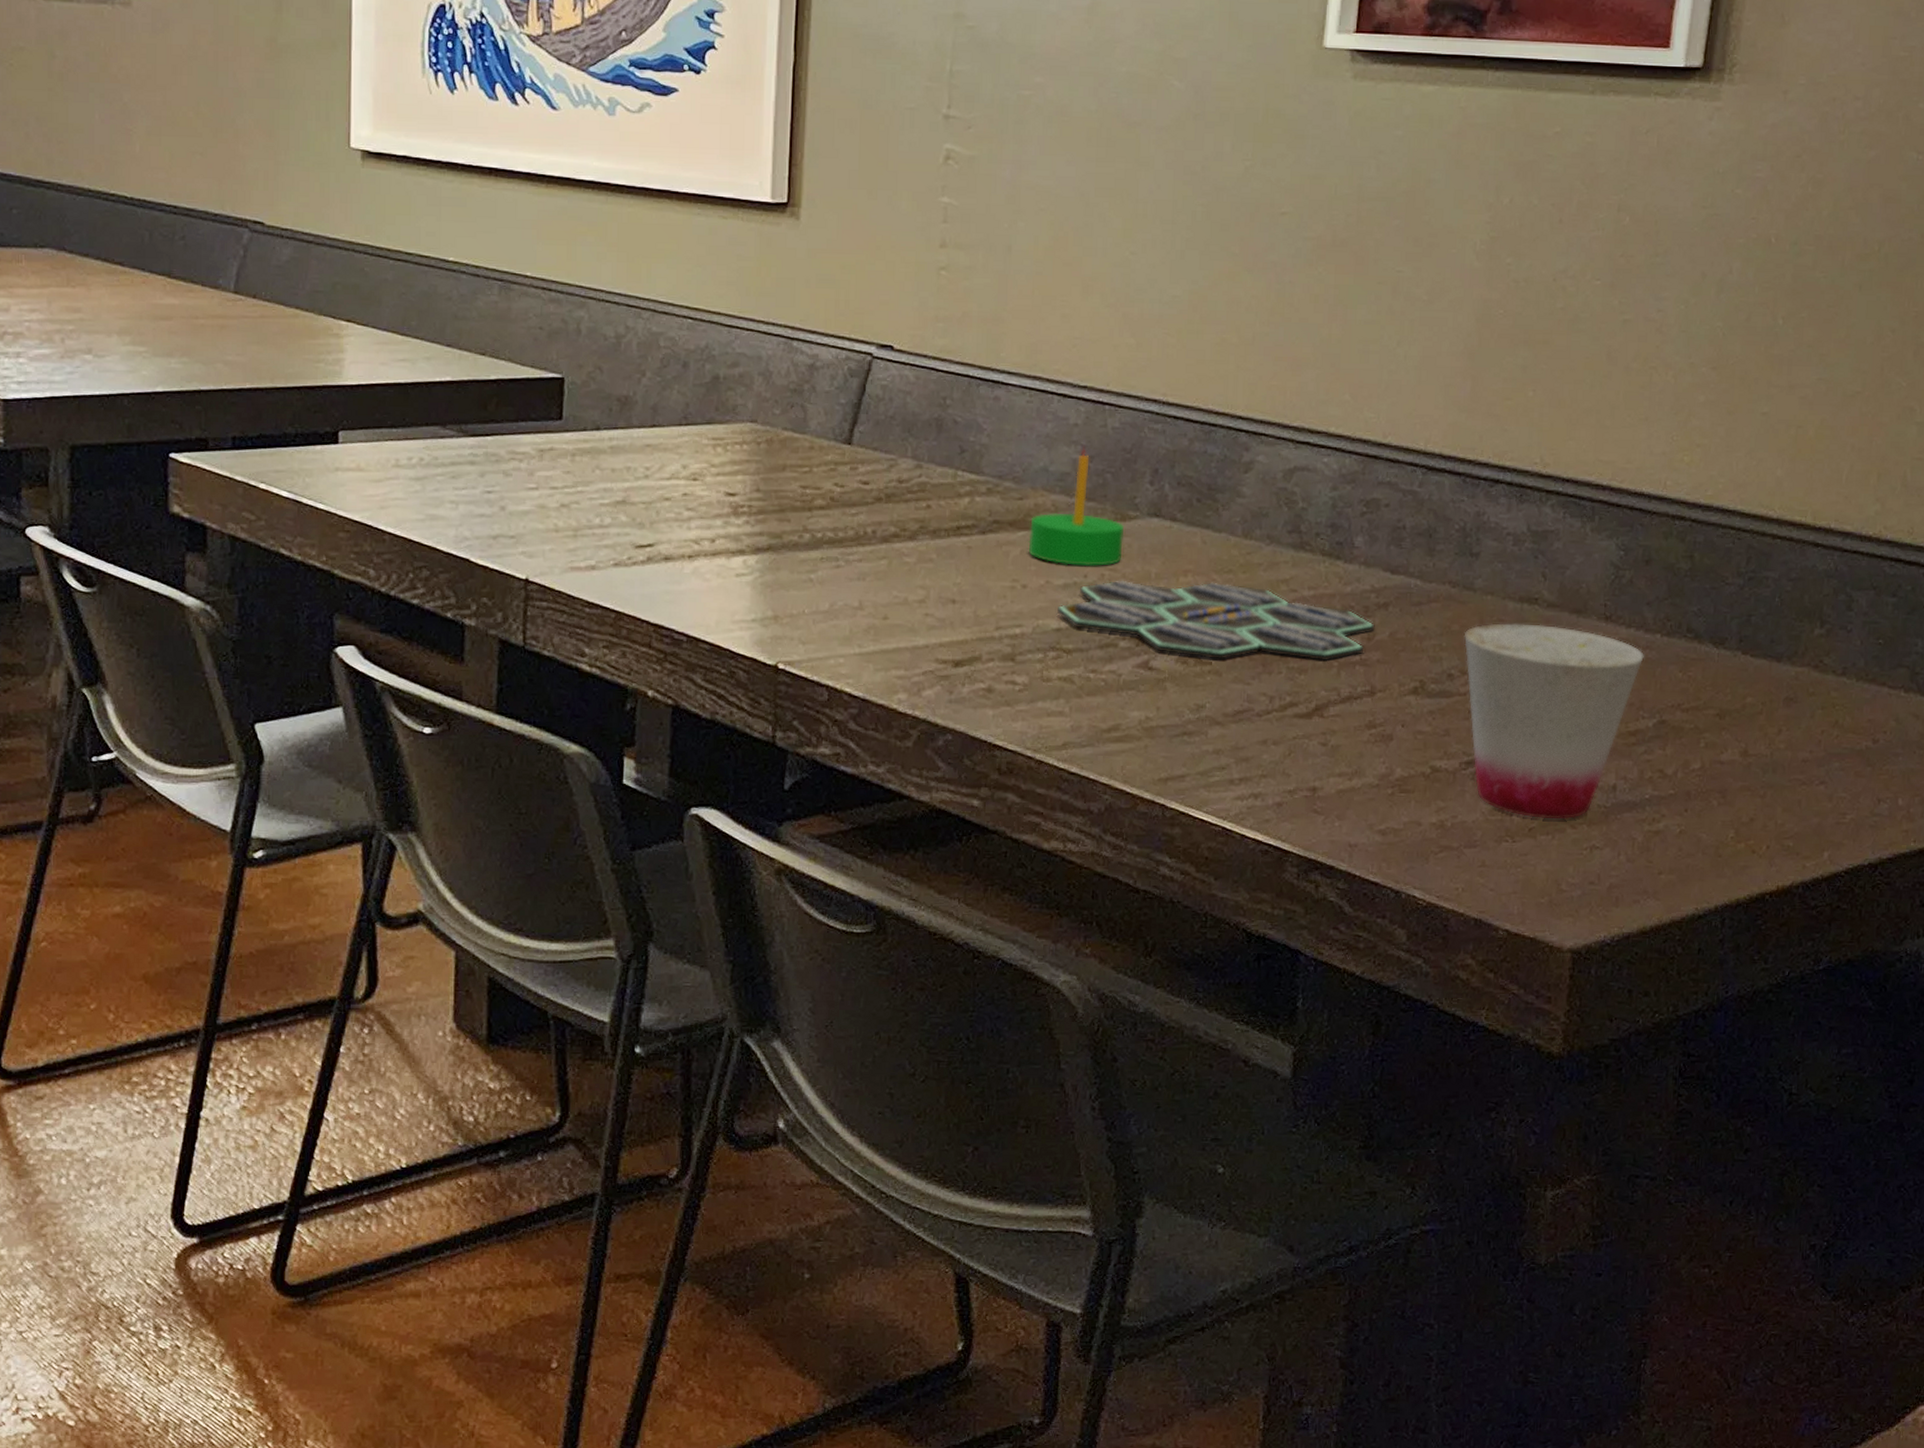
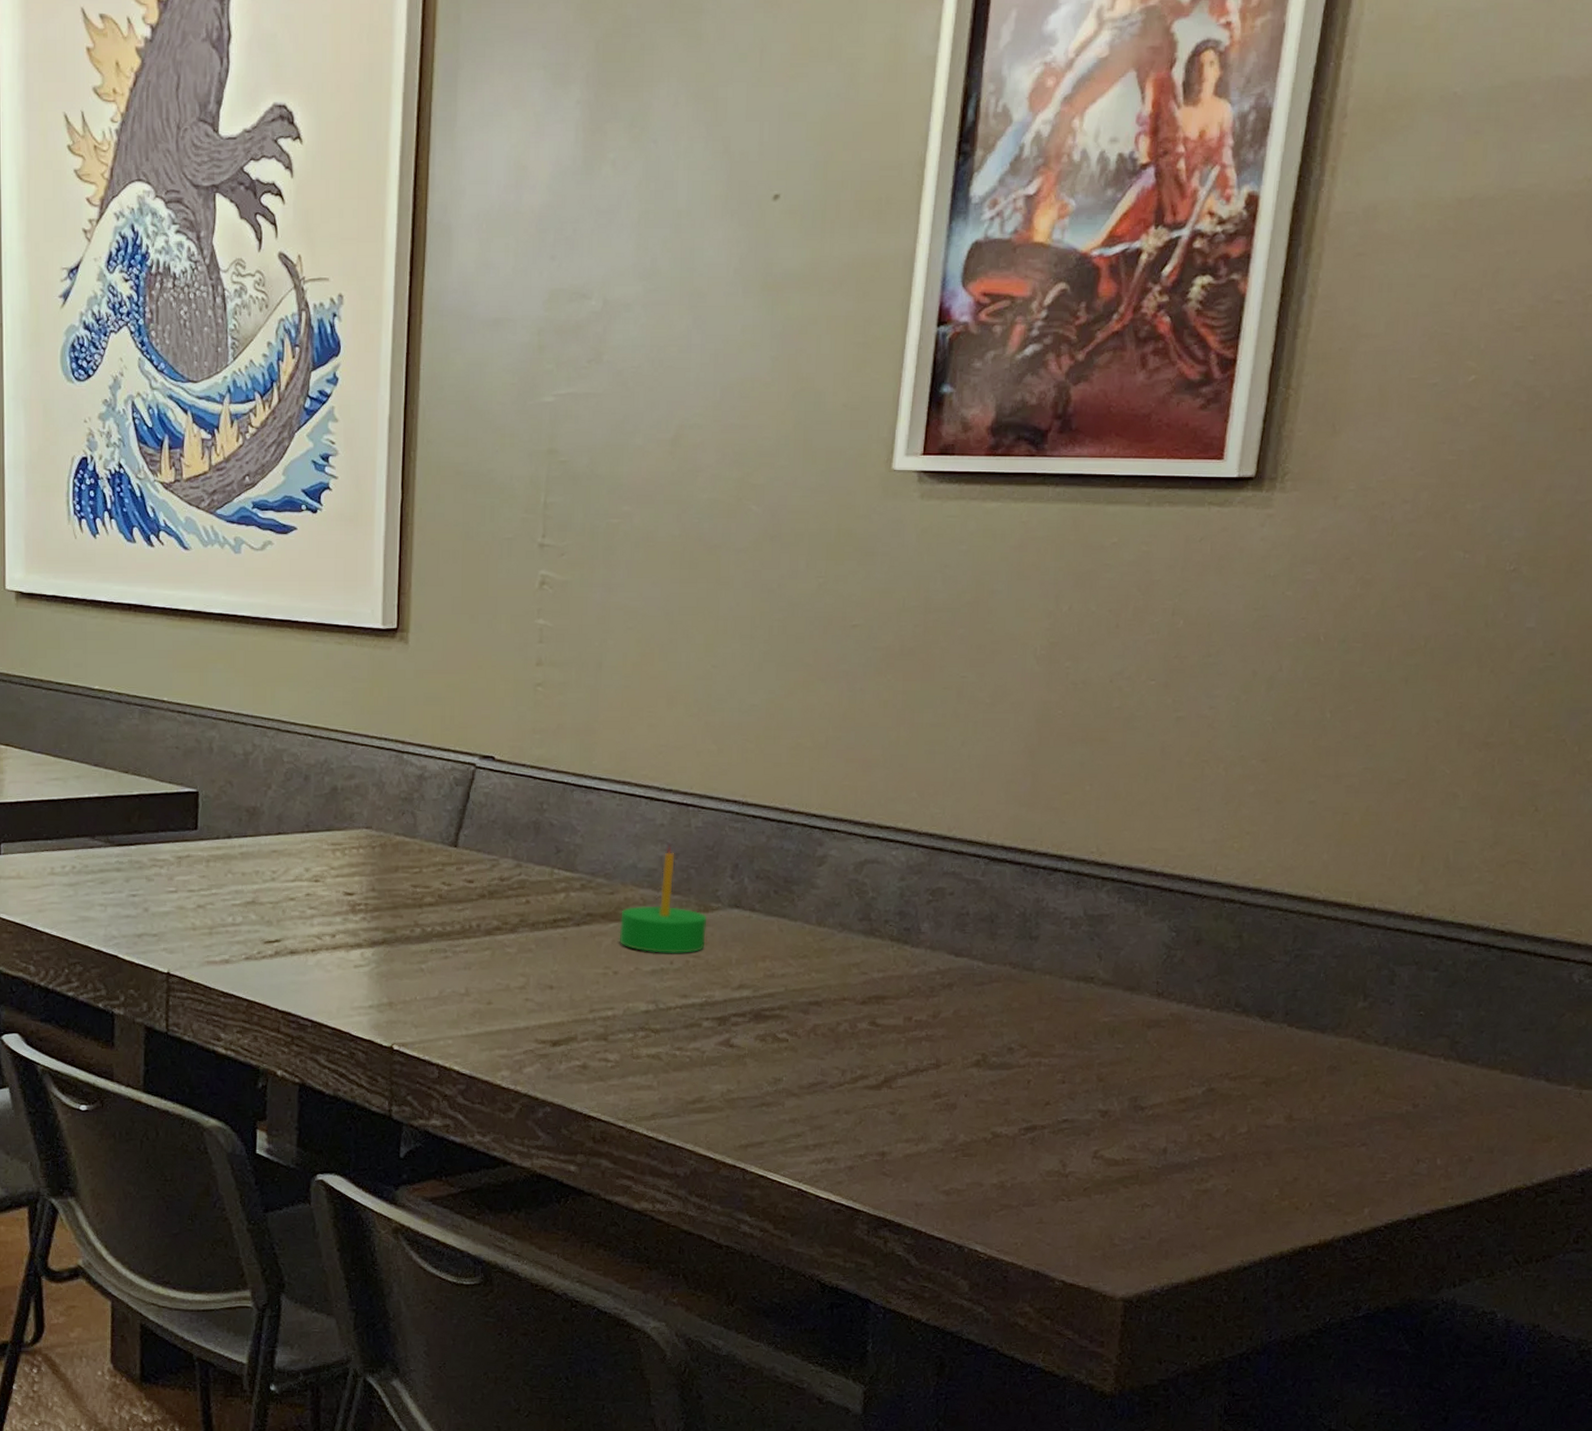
board game: present [1056,580,1375,662] -> none [645,966,940,1038]
cup: present [1463,623,1644,820] -> none [1023,1000,1194,1180]

